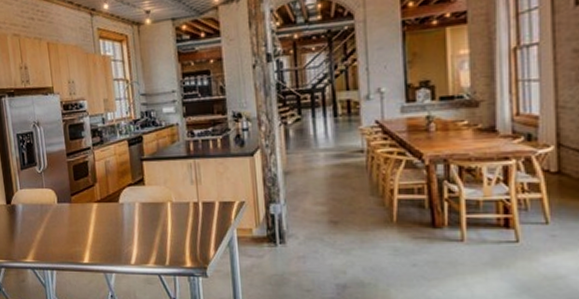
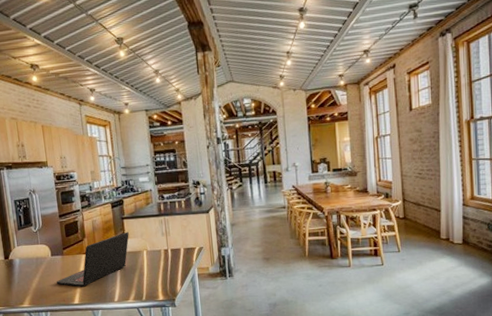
laptop: none [63,177,150,243] -> present [56,232,129,287]

